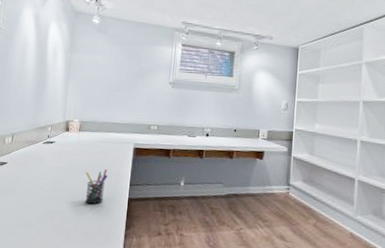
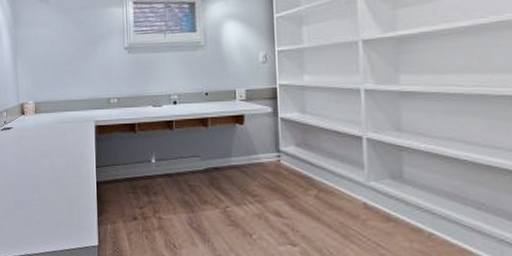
pen holder: present [85,169,108,205] -> none [48,152,71,191]

